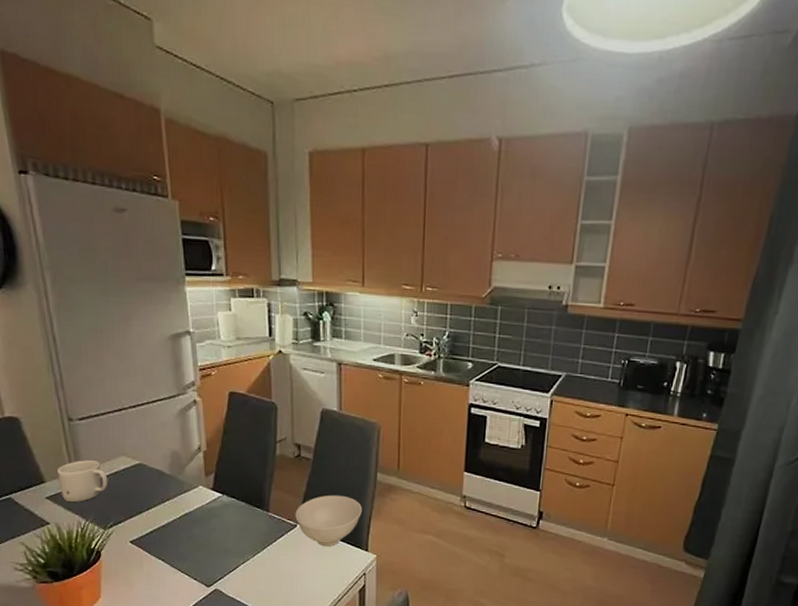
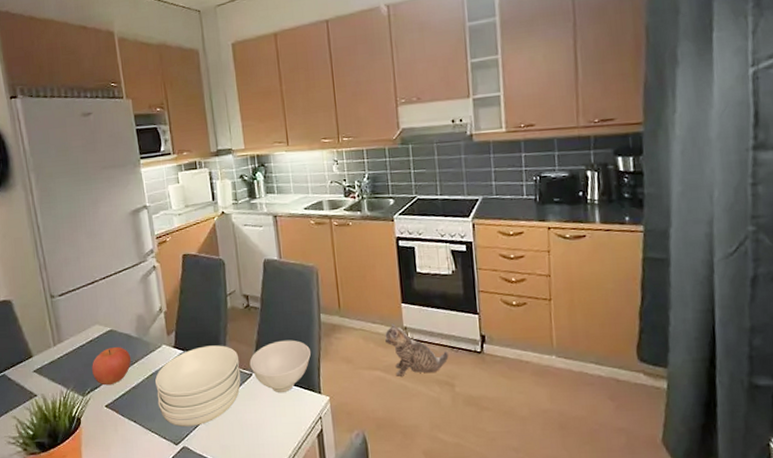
mug: present [57,460,108,503] -> none [42,332,85,374]
fruit: none [116,482,163,521] -> present [92,347,132,386]
bowl: none [189,491,284,571] -> present [155,345,241,428]
cat: none [442,491,504,543] -> present [385,323,449,376]

